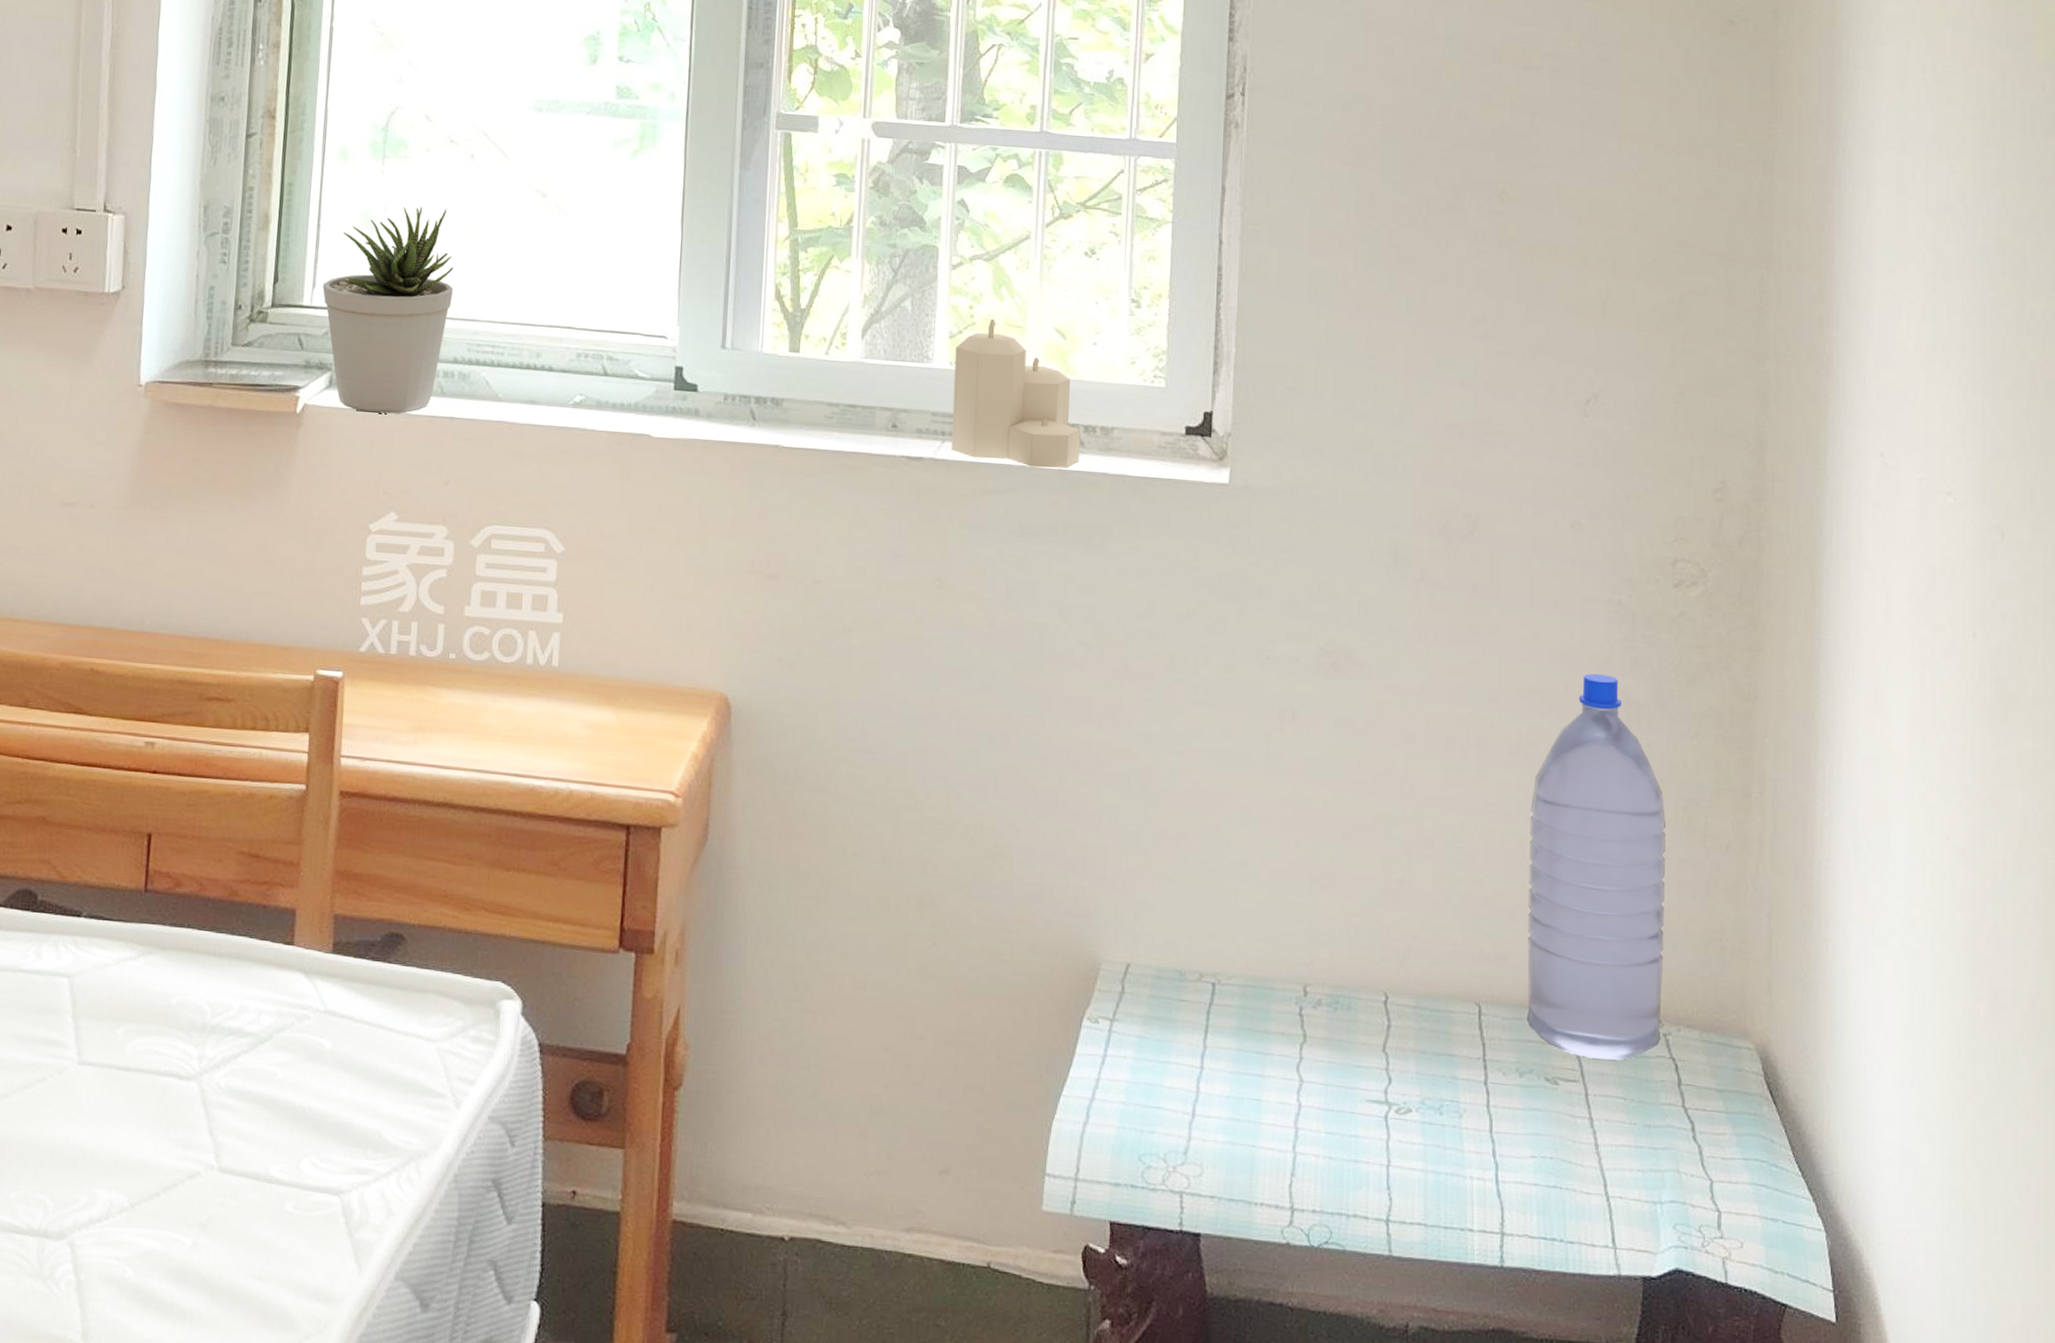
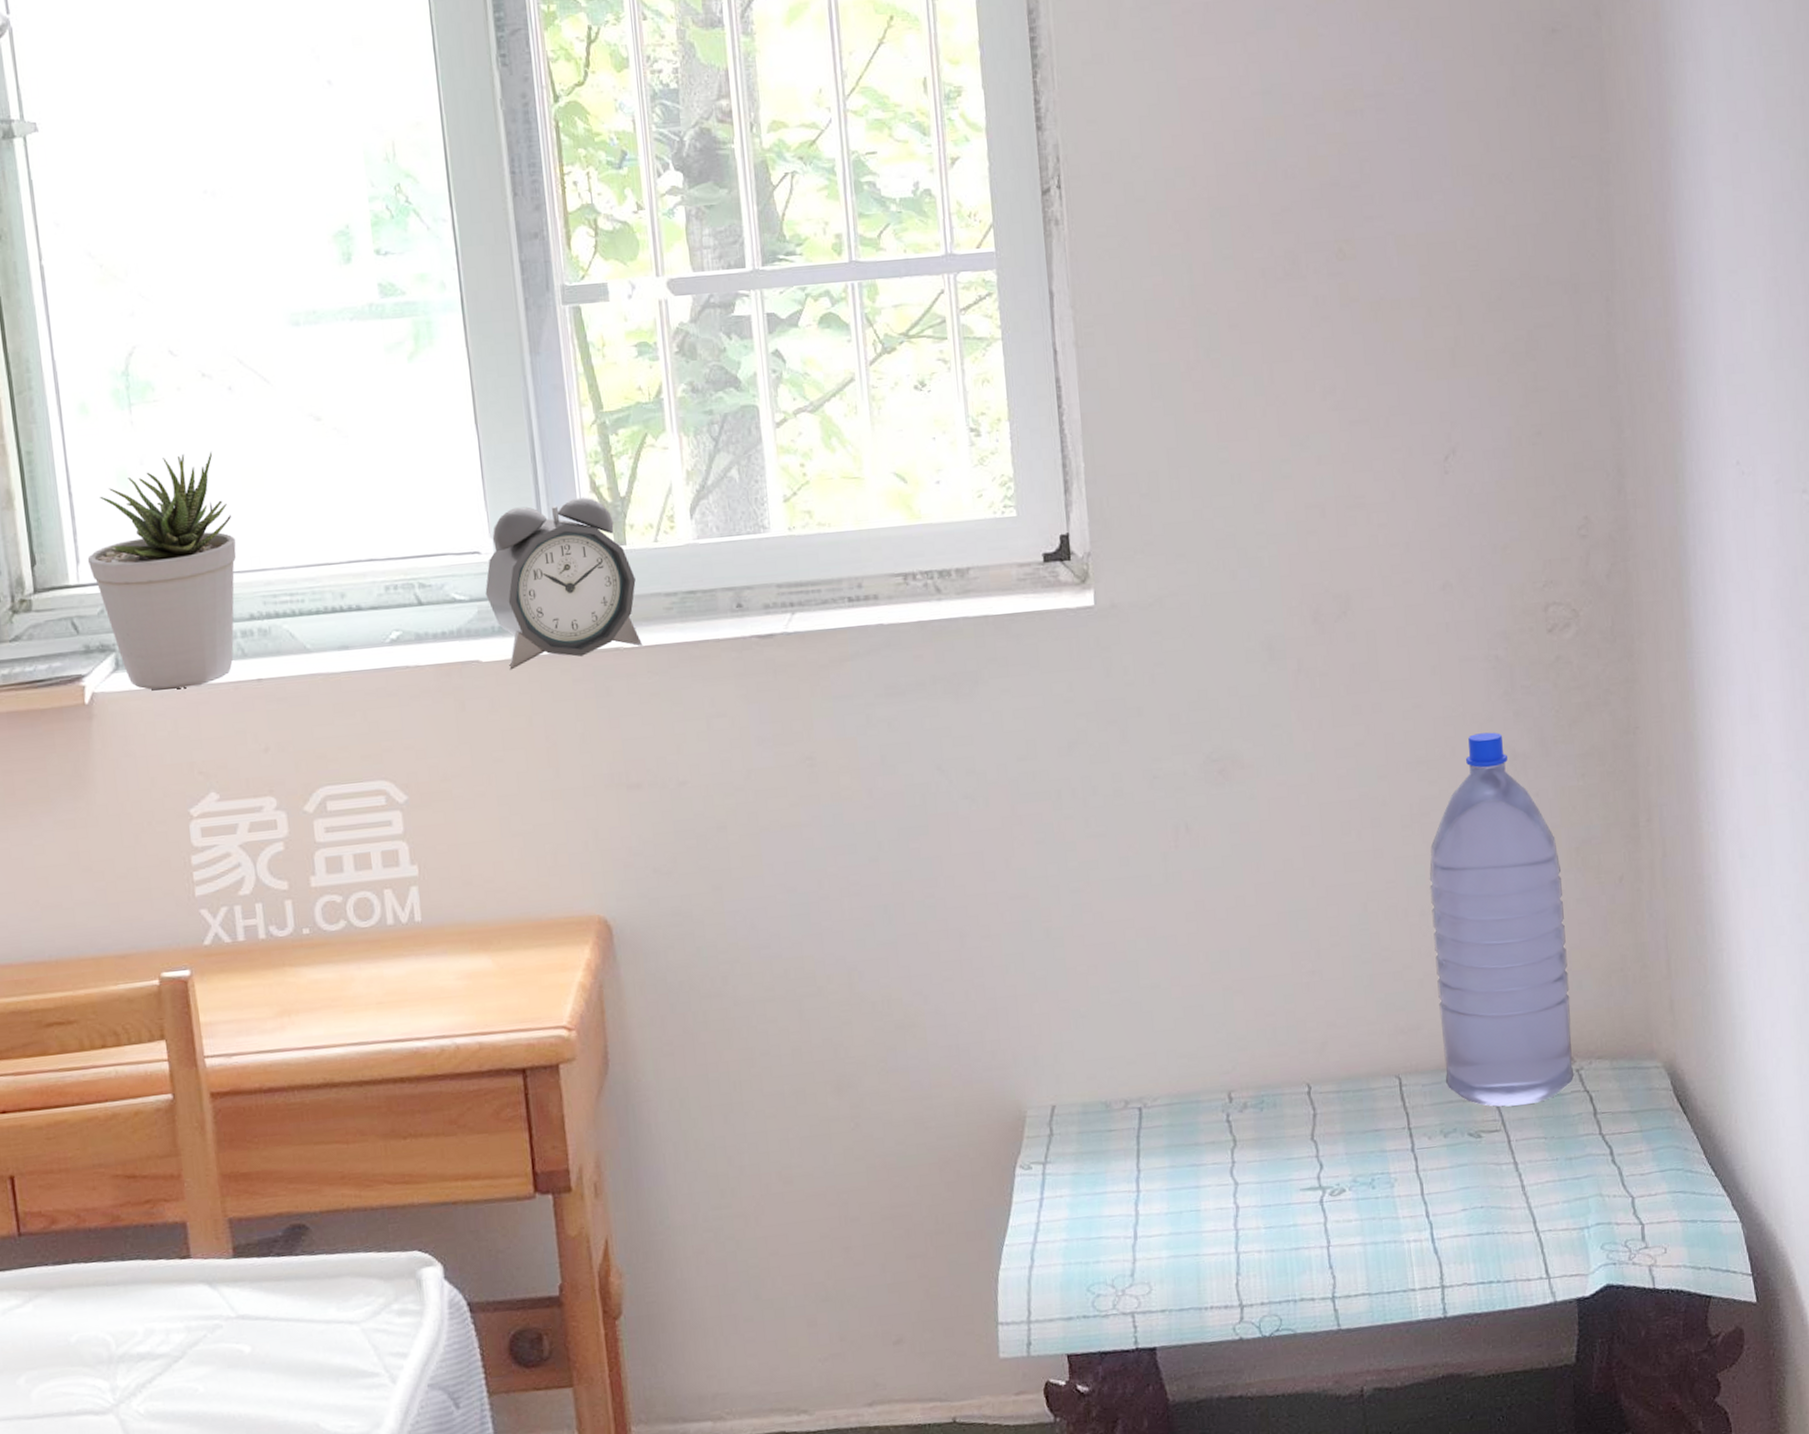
alarm clock: none [665,302,803,449] -> present [485,497,642,670]
candle: present [951,319,1080,468] -> none [792,474,938,625]

